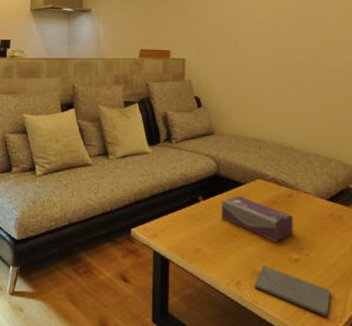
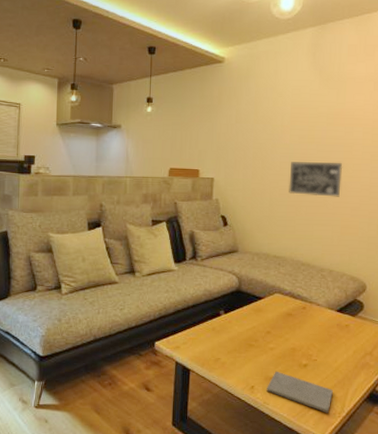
tissue box: present [221,195,293,242] -> none [241,309,305,350]
wall art: none [264,40,321,77] -> present [289,162,343,197]

